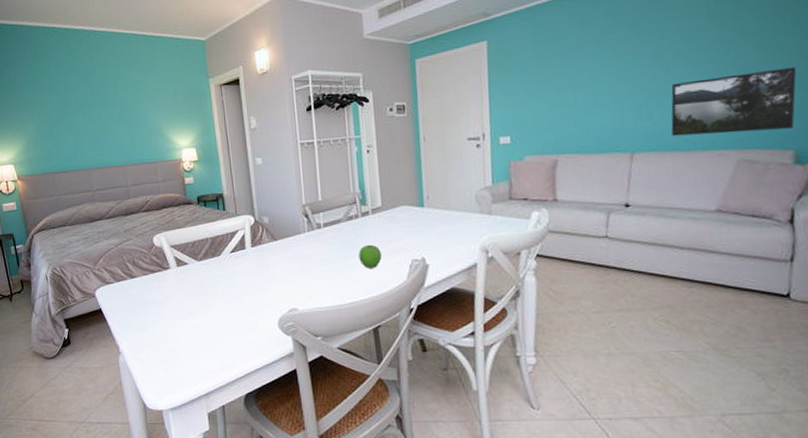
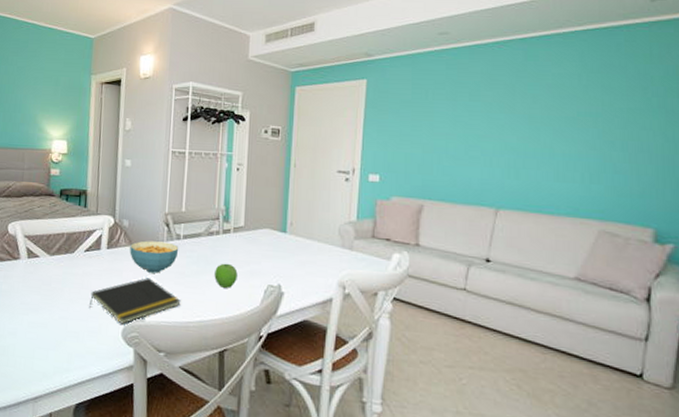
notepad: none [243,269,330,316] -> present [89,278,181,324]
cereal bowl: none [273,232,321,264] -> present [130,240,179,273]
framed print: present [671,67,797,137] -> none [537,147,660,208]

